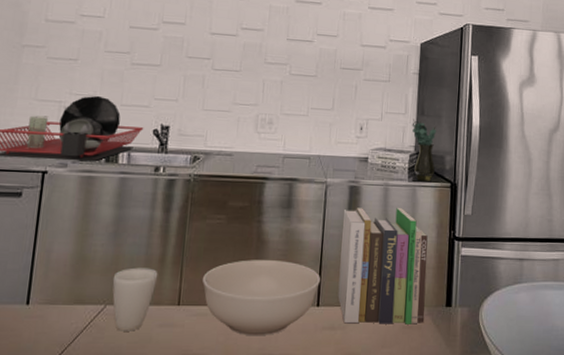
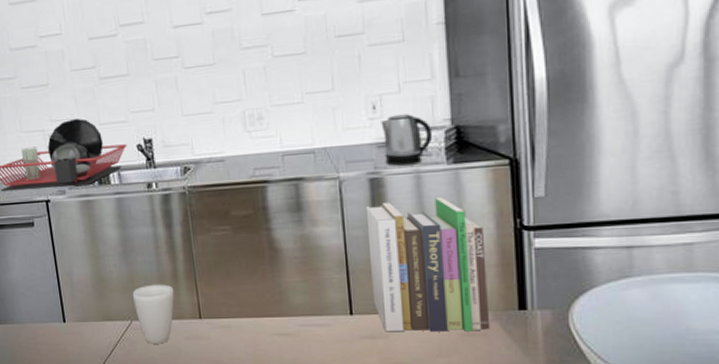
bowl: present [202,260,321,336] -> none [218,268,351,347]
kettle: none [363,136,401,179] -> present [381,113,433,166]
vase: present [412,119,436,182] -> none [443,84,484,163]

